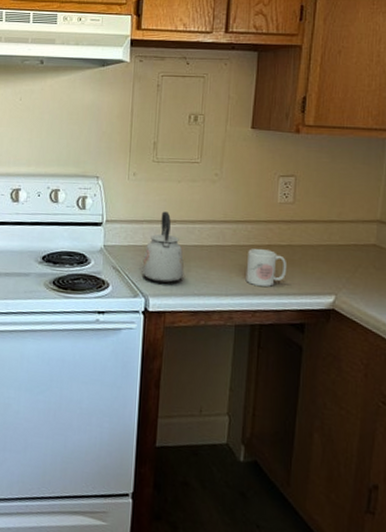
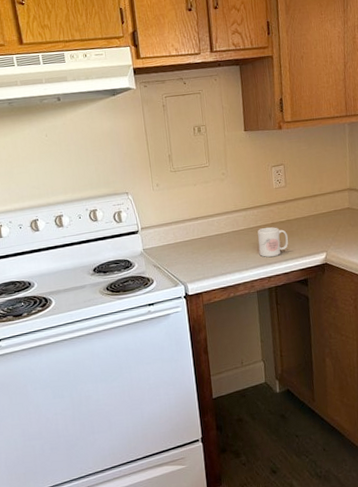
kettle: present [142,211,184,284] -> none [177,211,211,271]

